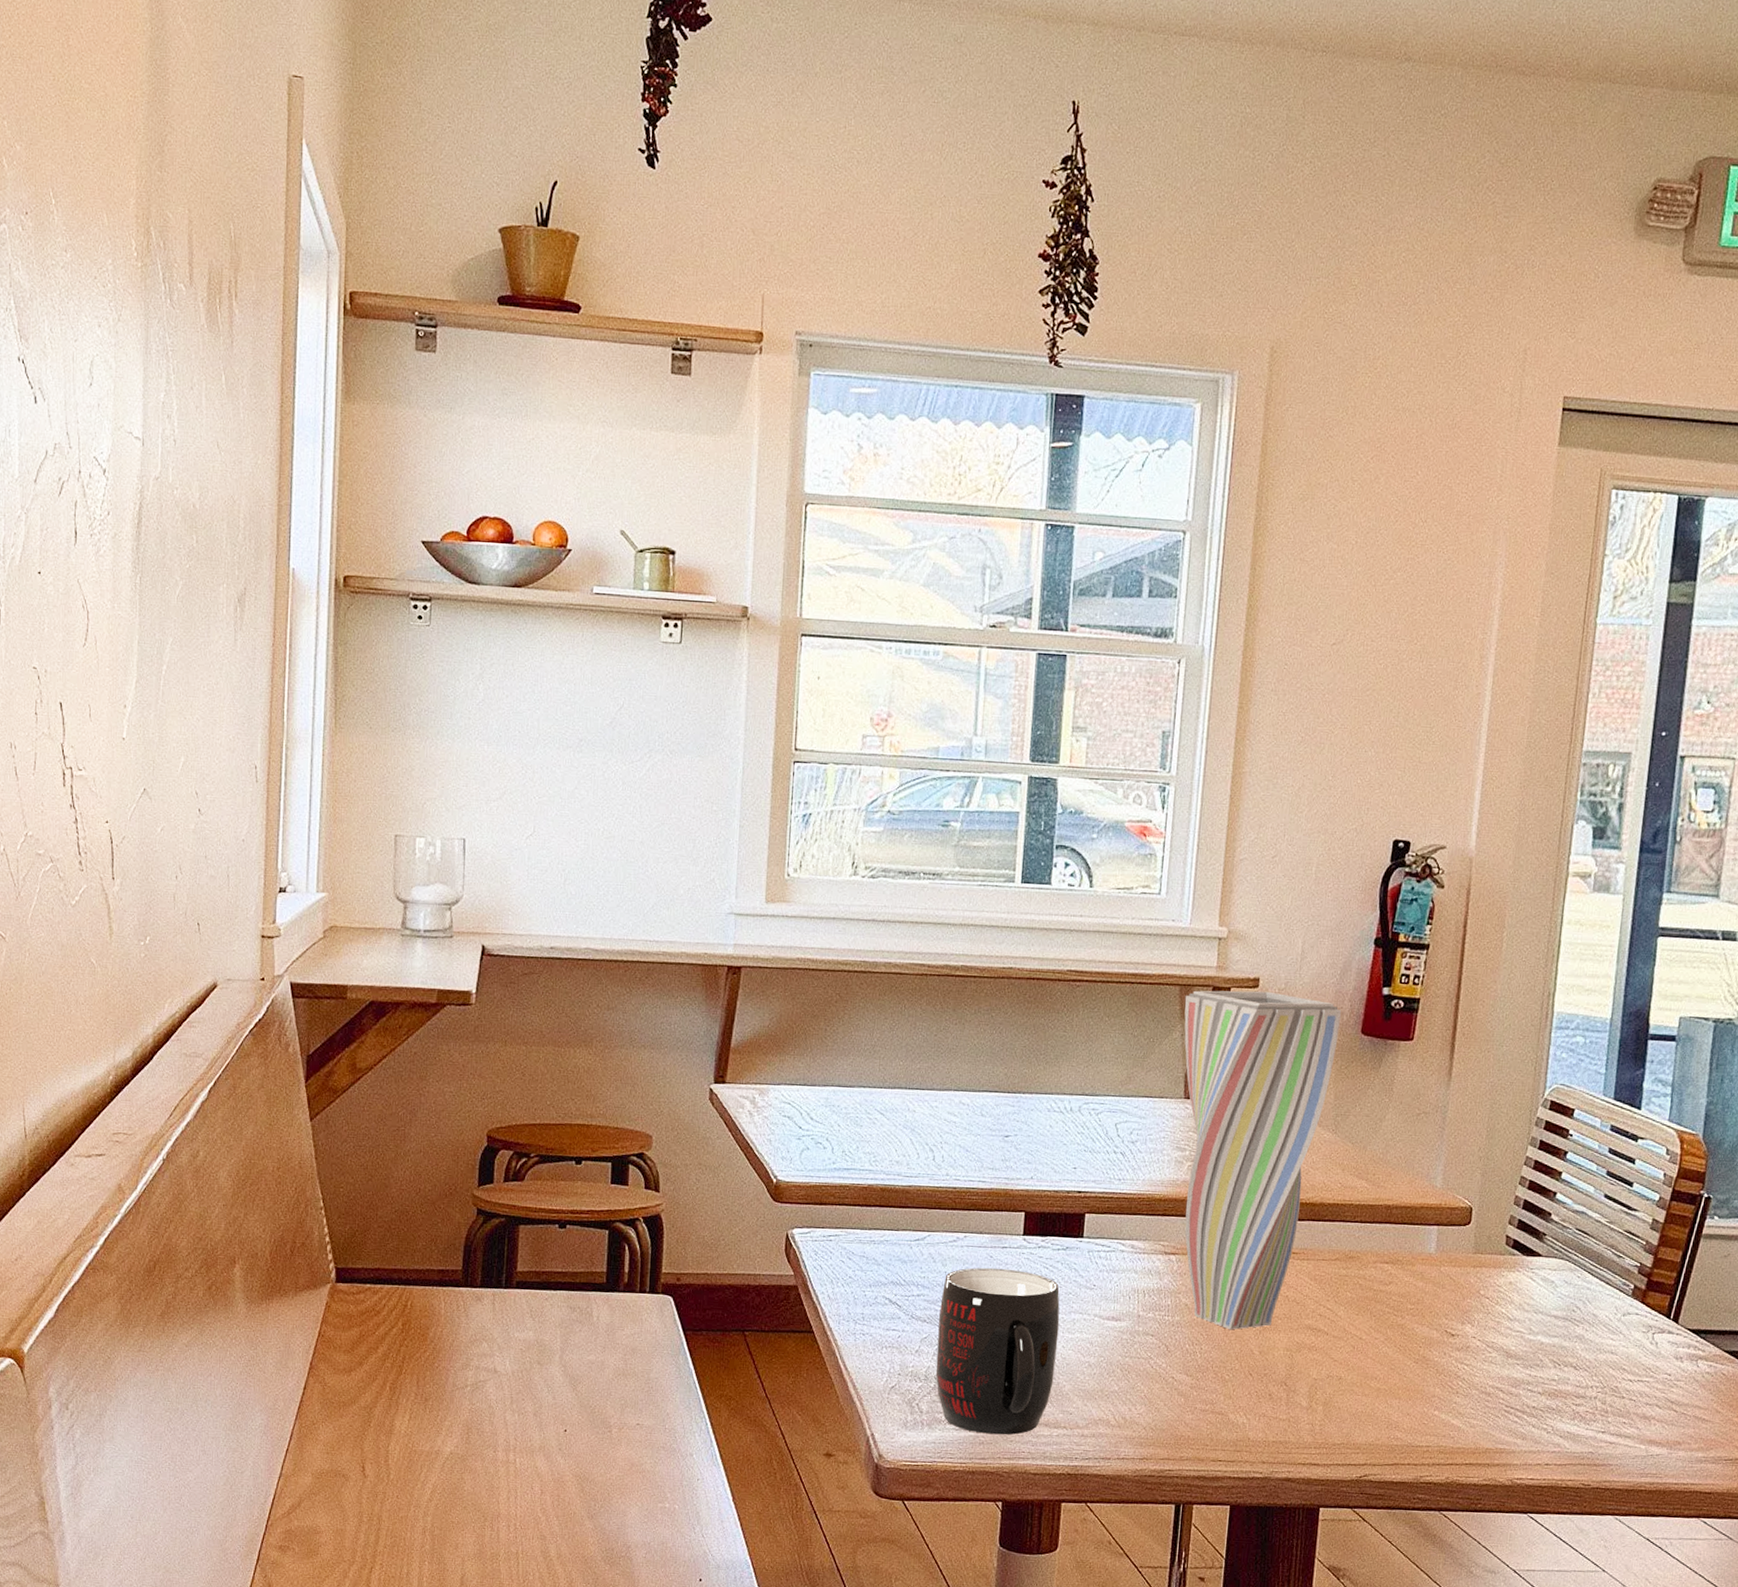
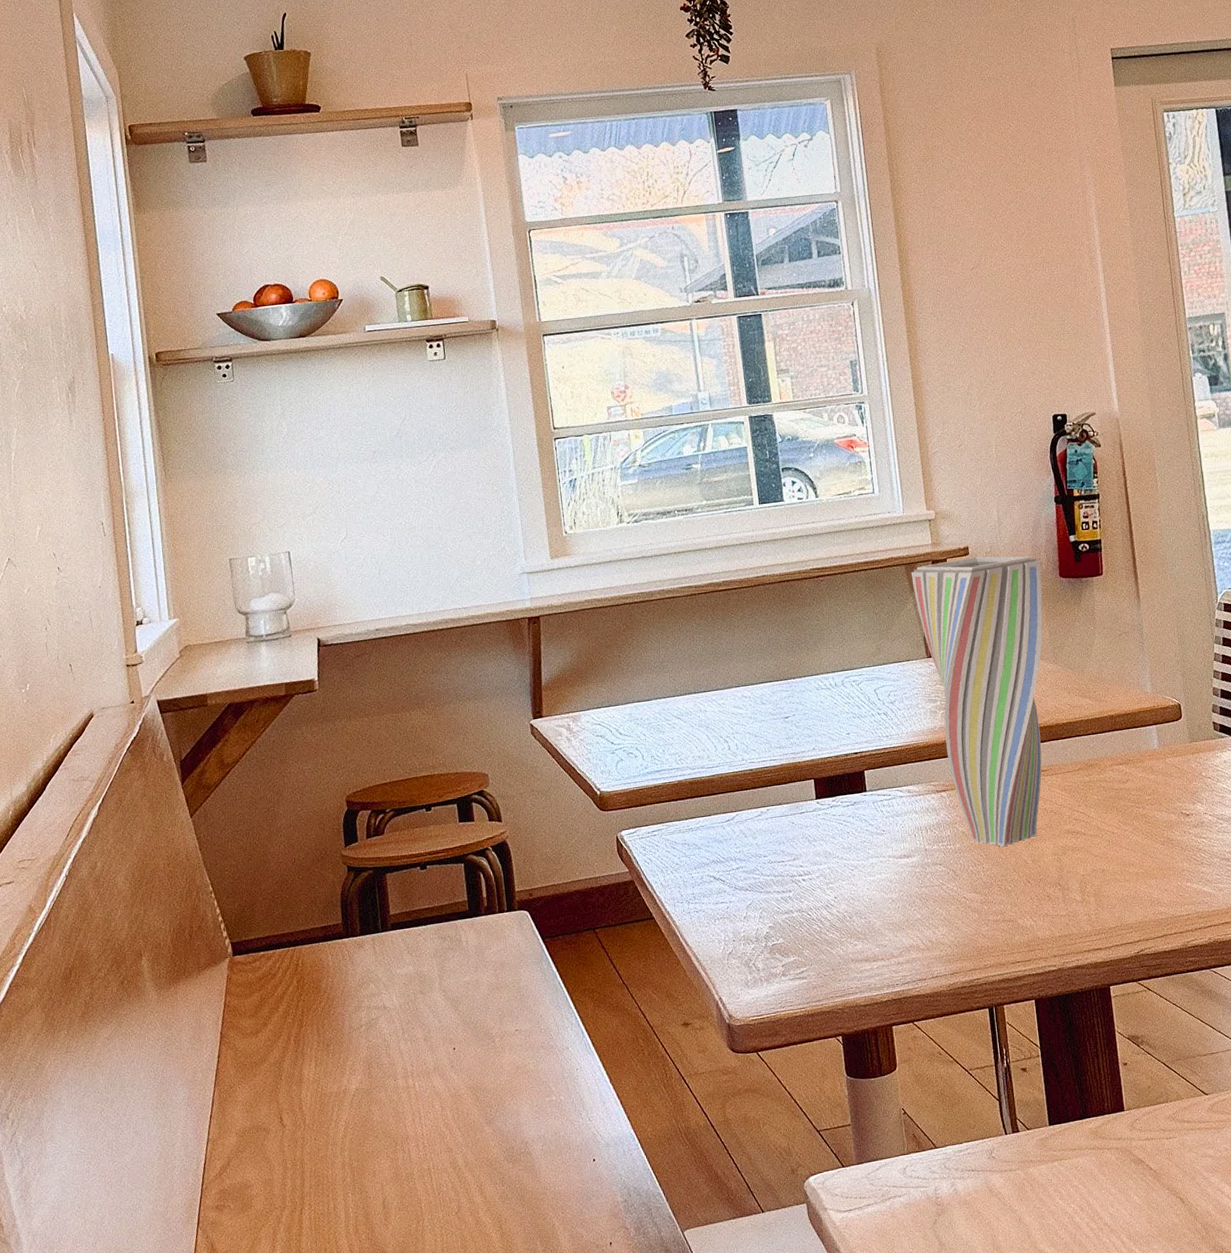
mug: present [935,1267,1060,1435] -> none [757,830,866,979]

